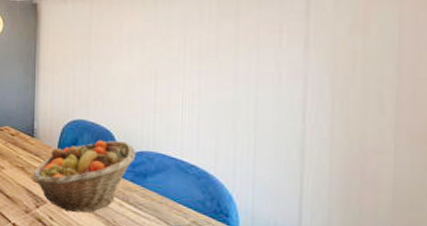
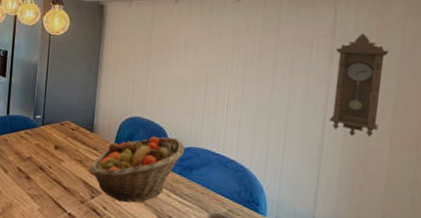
pendulum clock: none [310,13,382,136] -> present [329,33,388,137]

